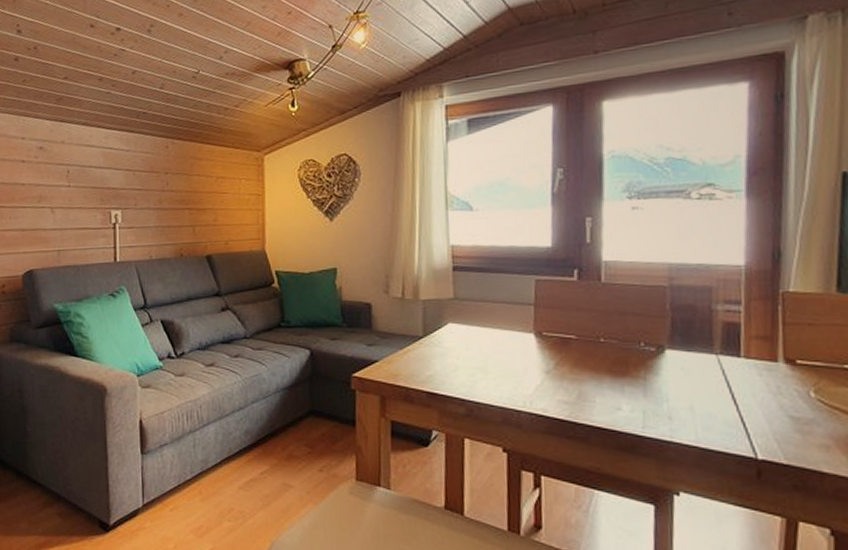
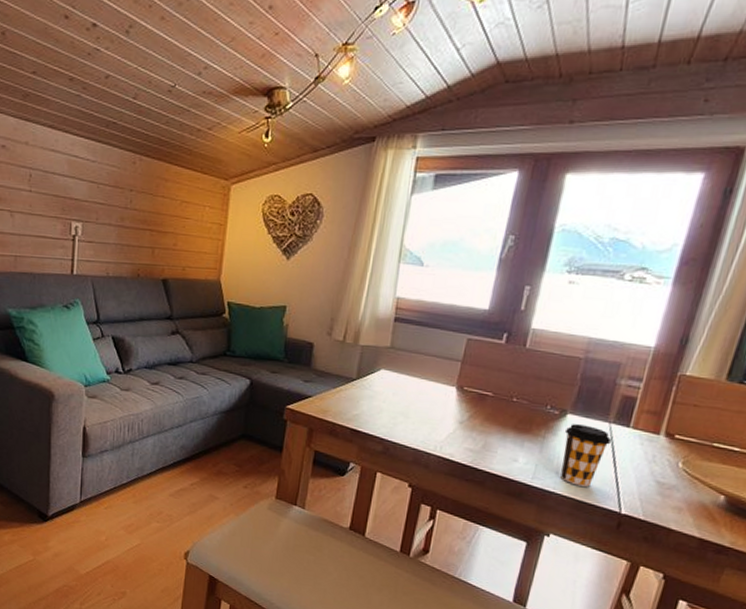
coffee cup: none [668,360,723,431] -> present [560,424,611,487]

